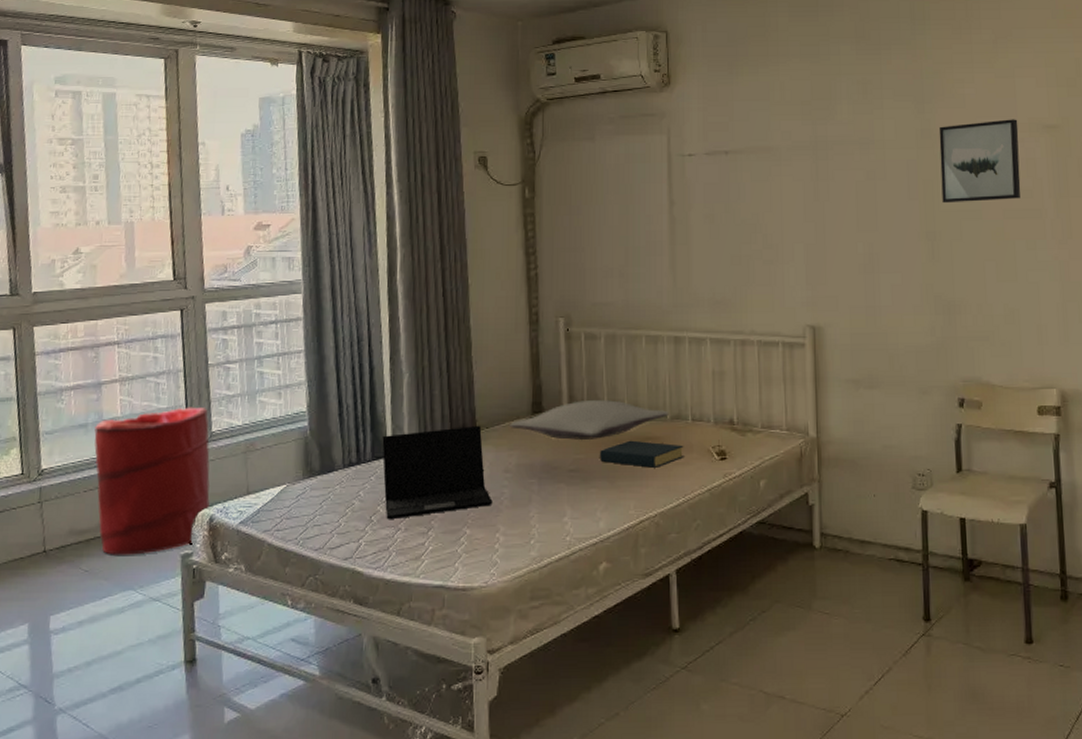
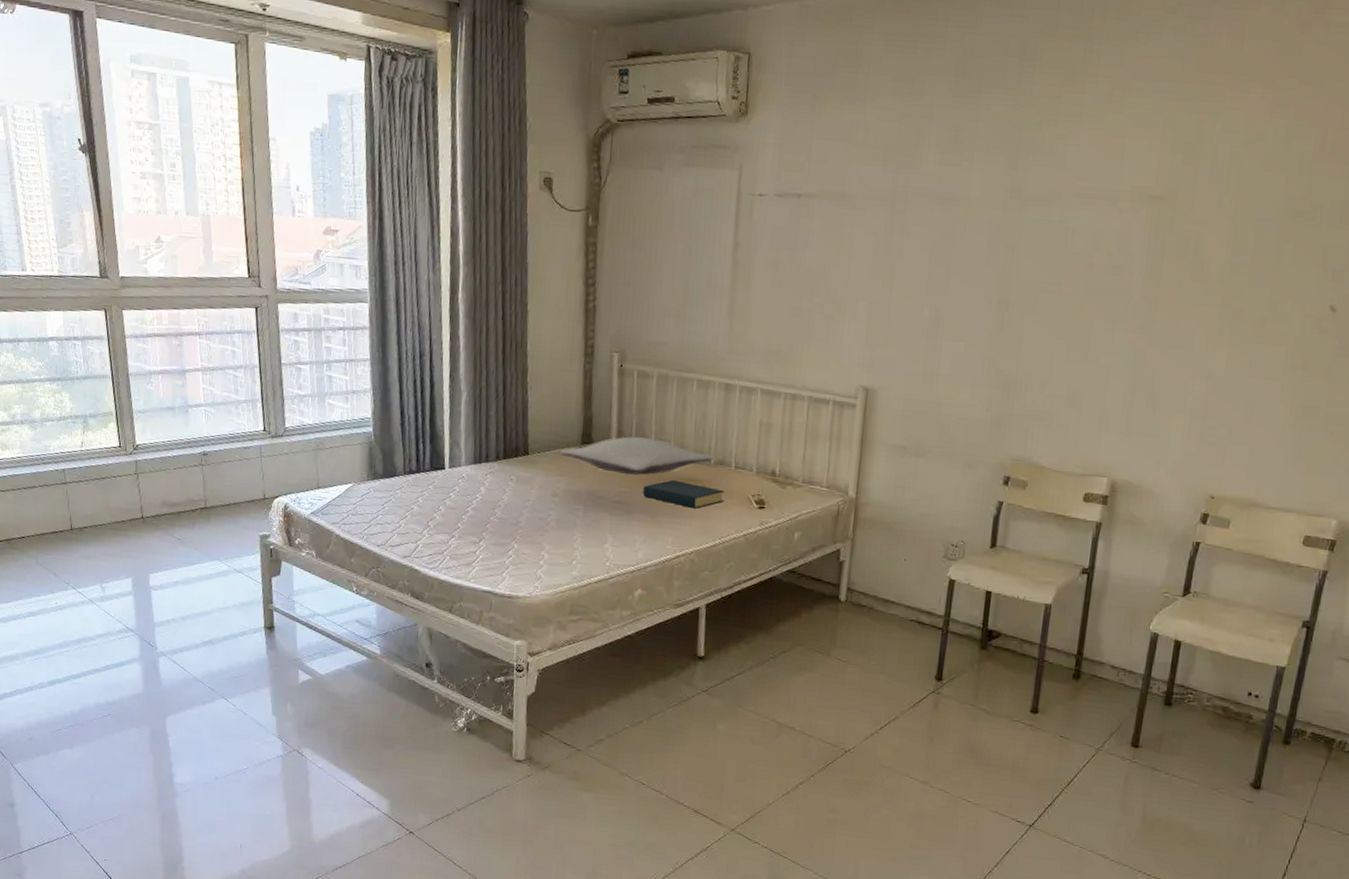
laundry hamper: present [94,407,211,555] -> none [181,401,285,531]
laptop: present [382,425,493,520] -> none [440,448,540,527]
wall art: present [938,119,1021,204] -> none [1021,185,1120,275]

